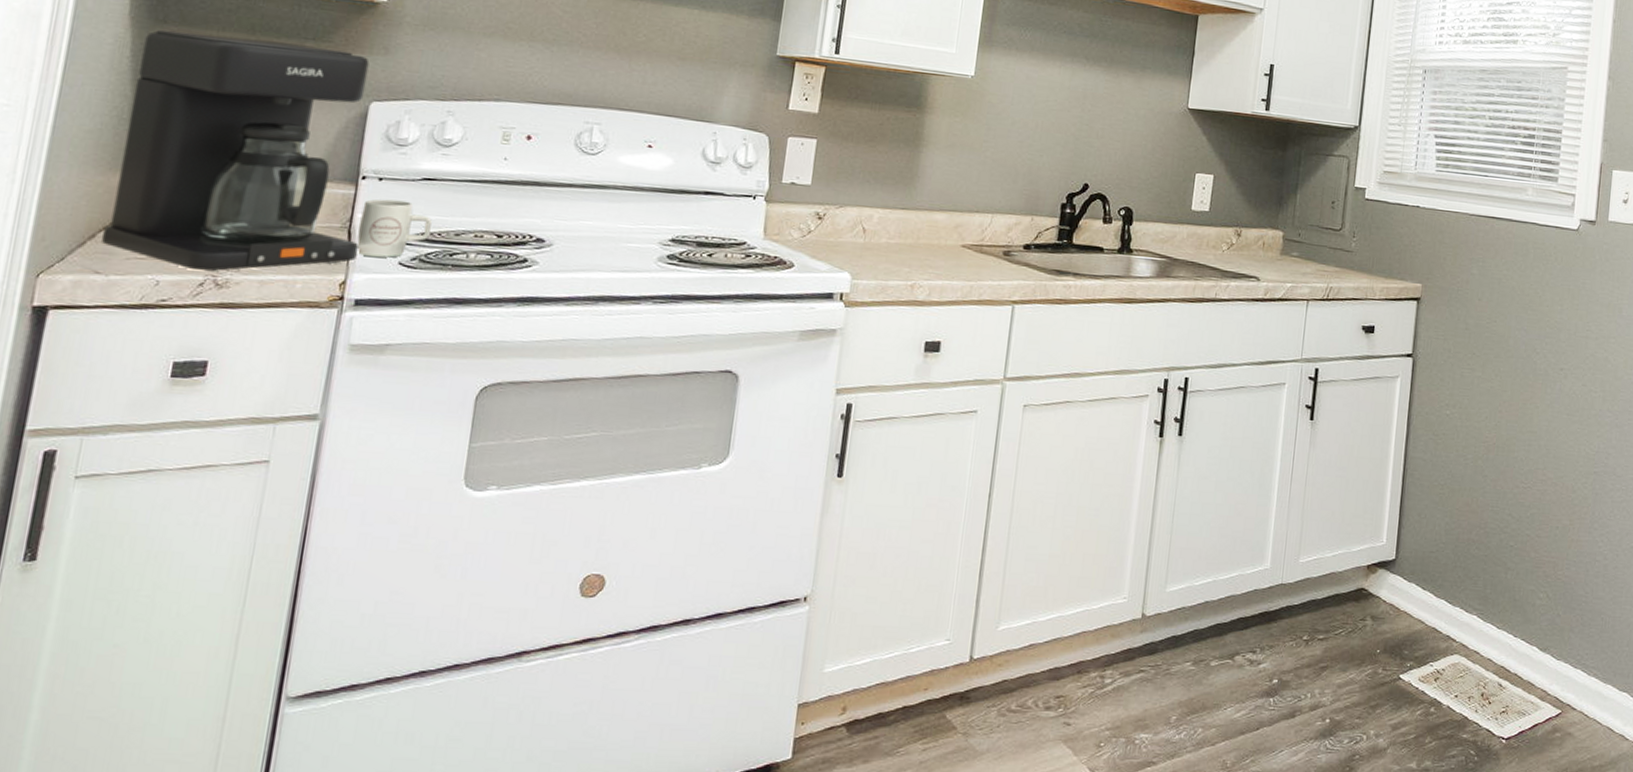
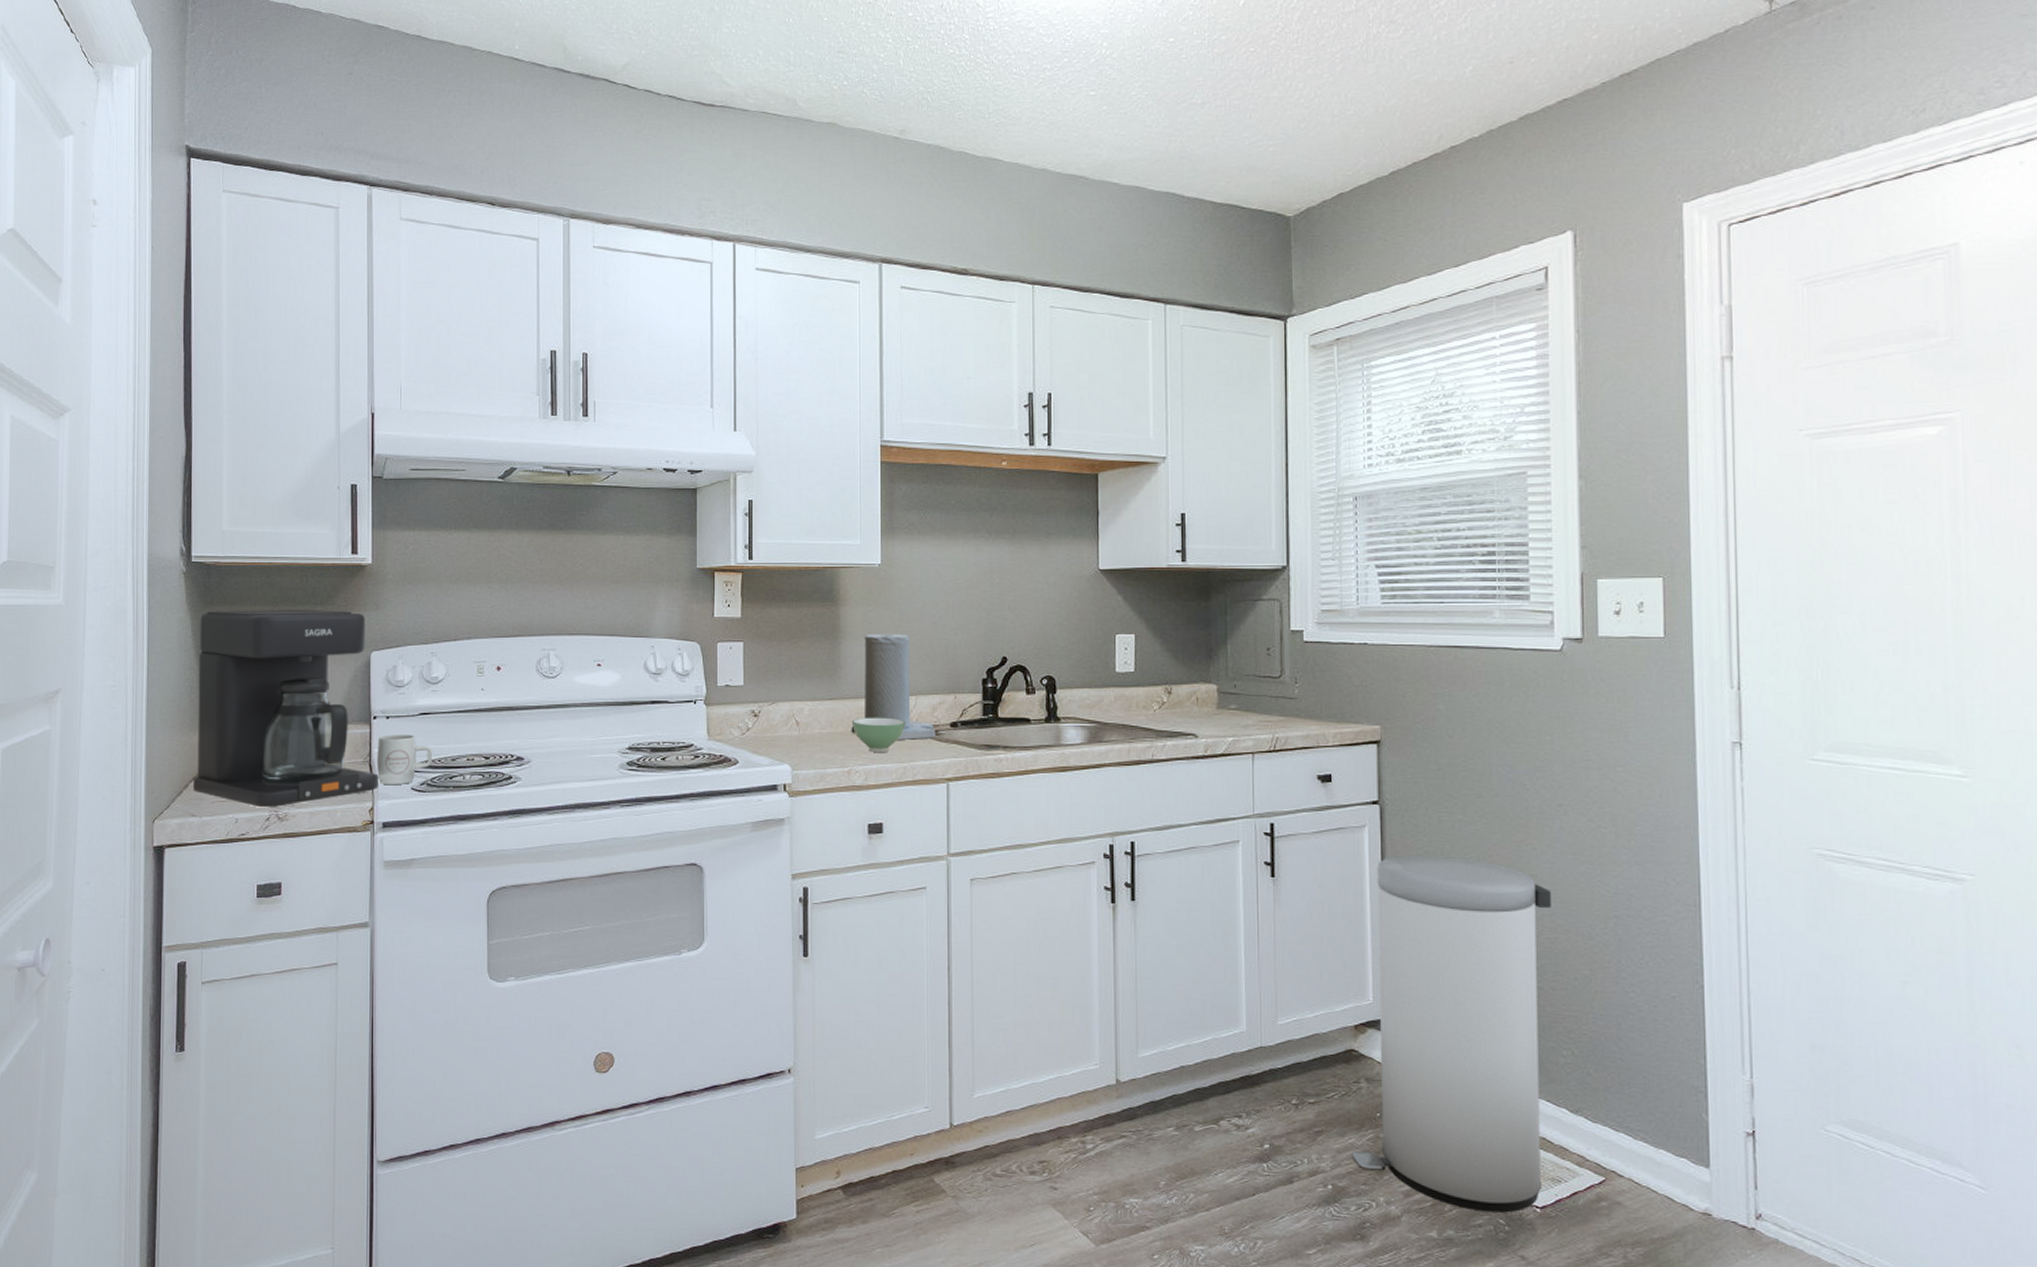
paper towel: none [920,146,1009,259] -> present [851,633,936,740]
bowl: none [921,230,980,269] -> present [851,717,907,752]
pedal bin: none [1350,406,1546,744] -> present [1351,855,1551,1213]

